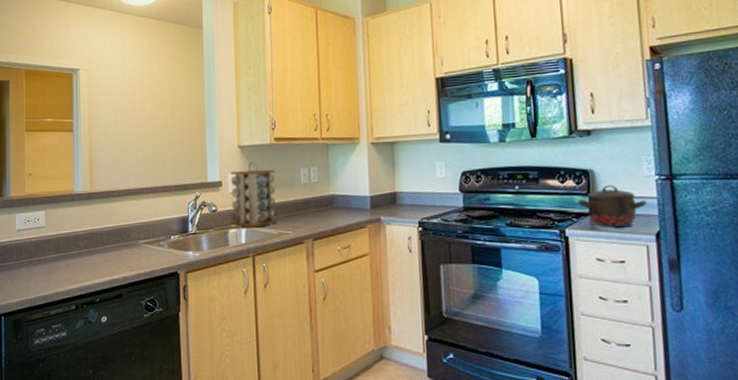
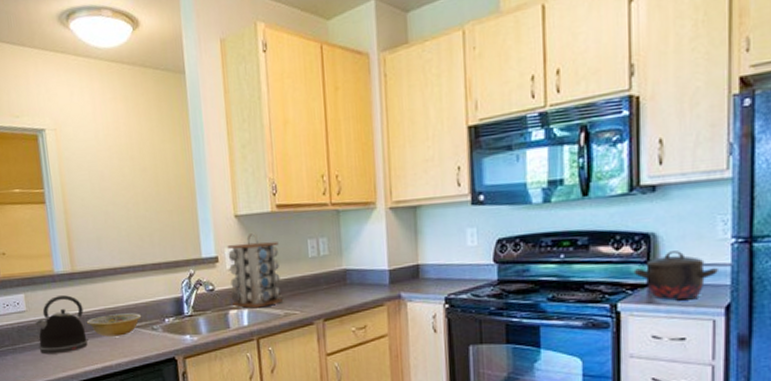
kettle: none [51,213,99,268] -> present [34,295,89,355]
ceramic bowl: none [99,230,150,253] -> present [86,313,142,338]

